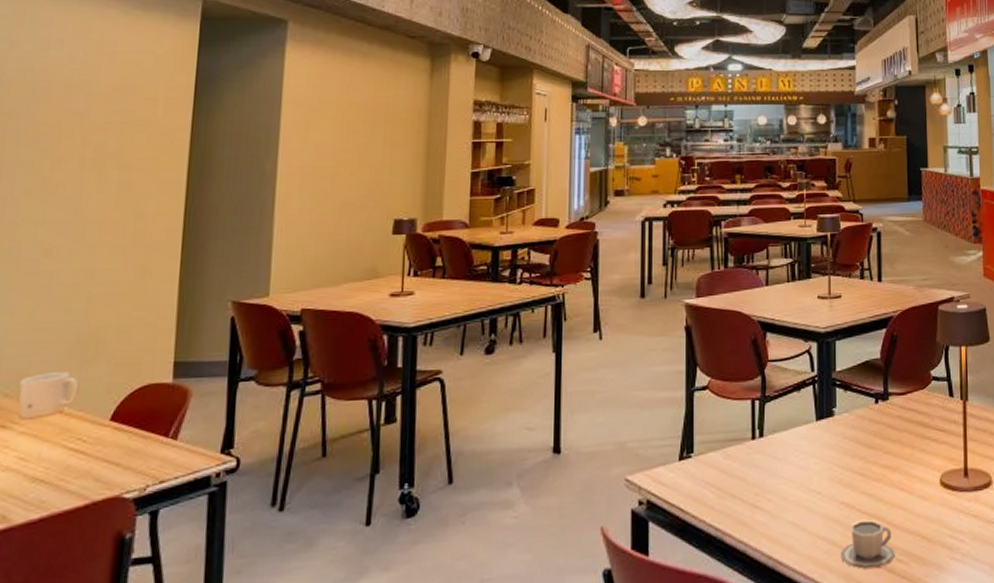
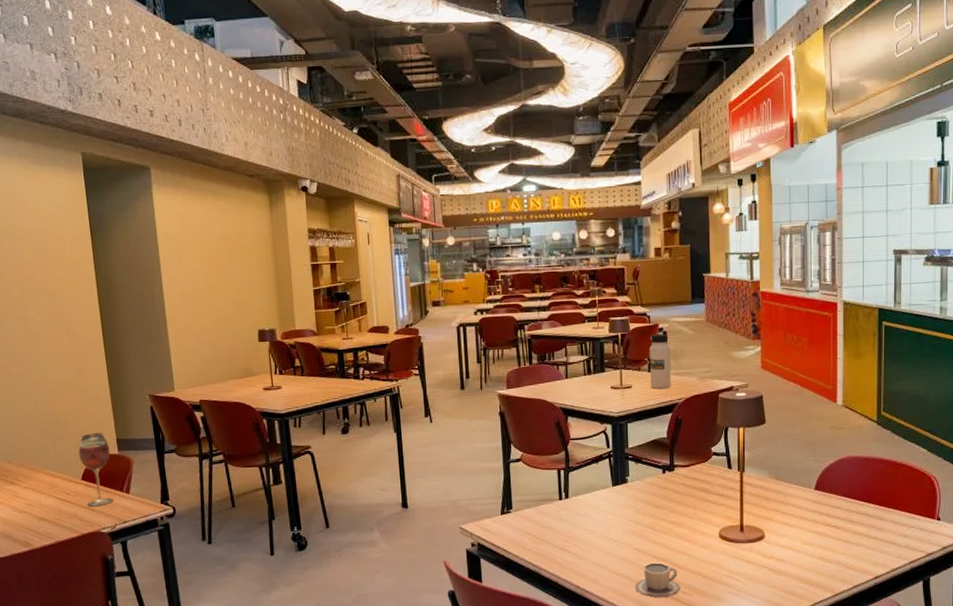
mug: present [17,372,79,420] -> none [16,446,57,479]
wineglass: none [111,353,161,460] -> present [78,433,113,507]
water bottle: none [862,235,886,300] -> present [650,334,671,389]

